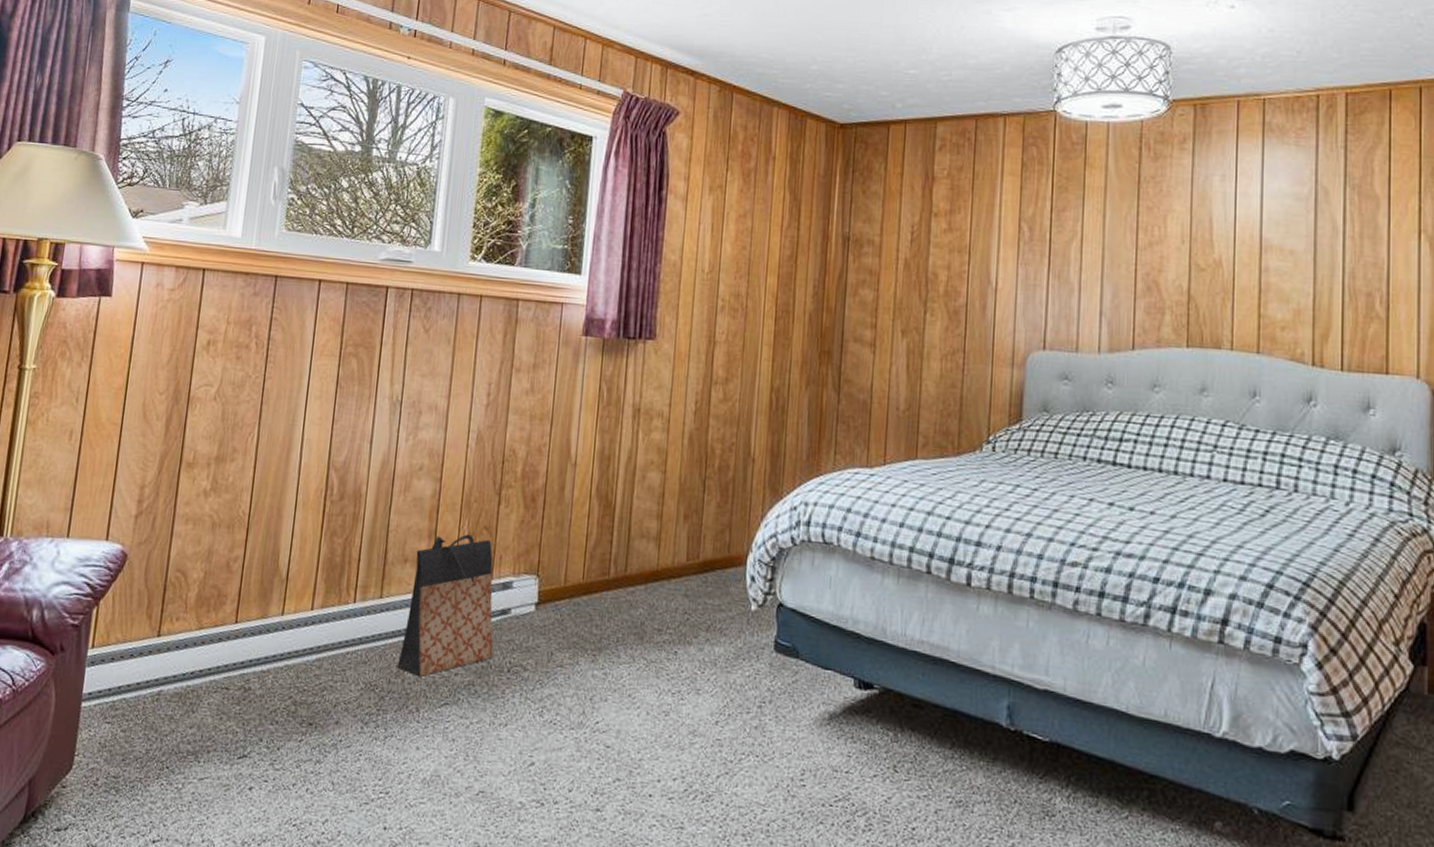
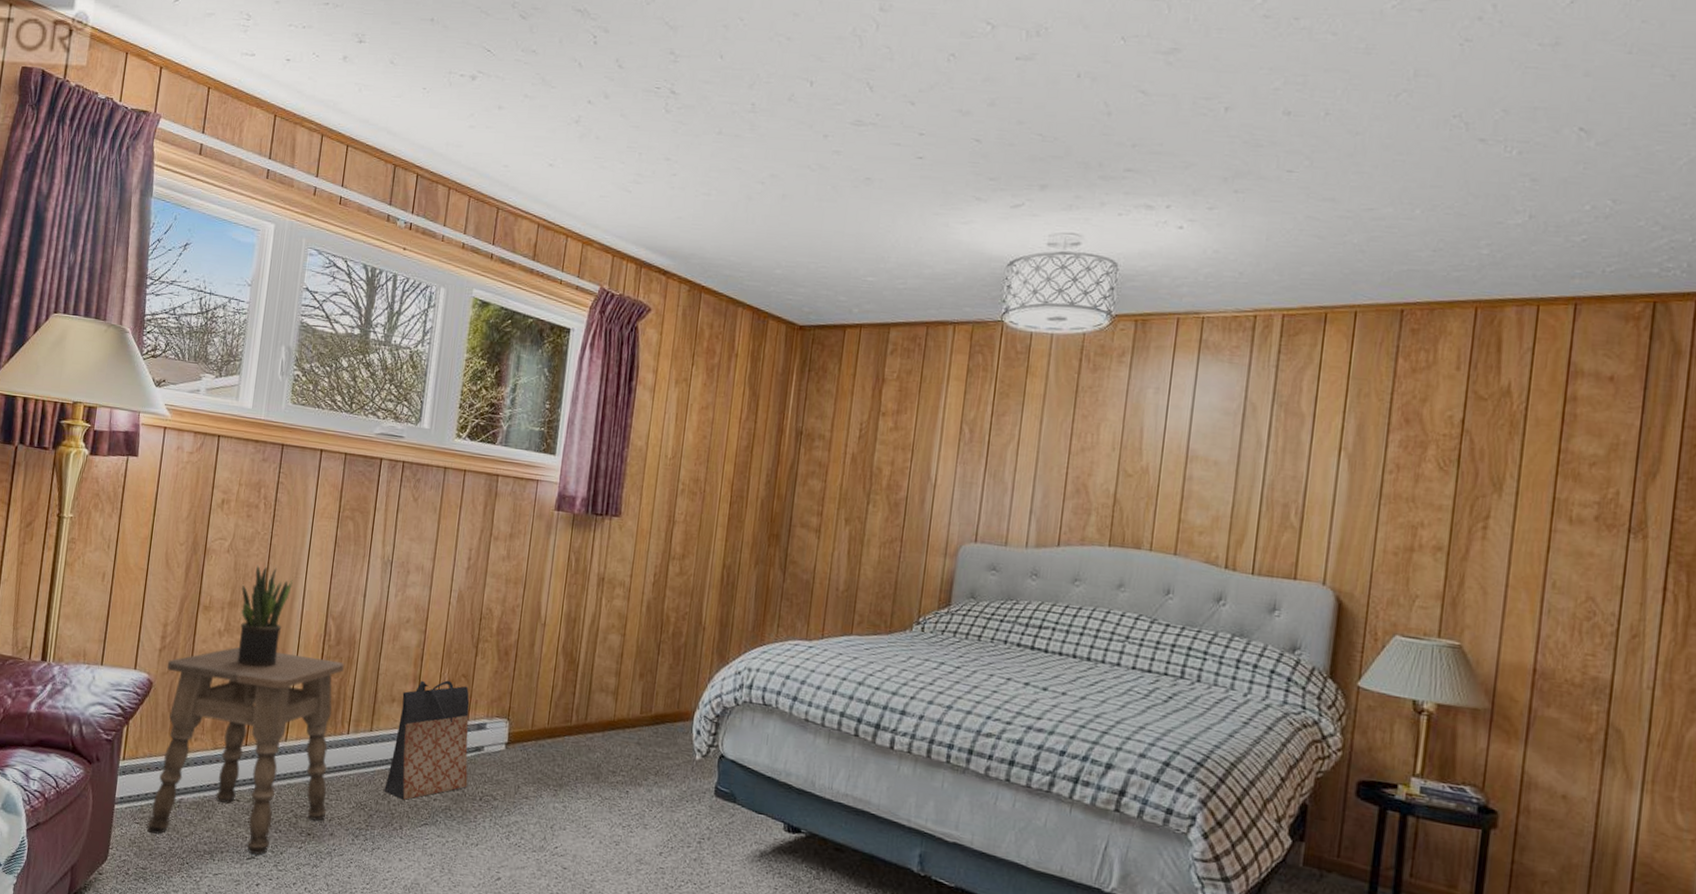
side table: none [119,508,349,753] -> present [147,646,344,855]
potted plant: none [226,412,289,531] -> present [237,565,293,668]

